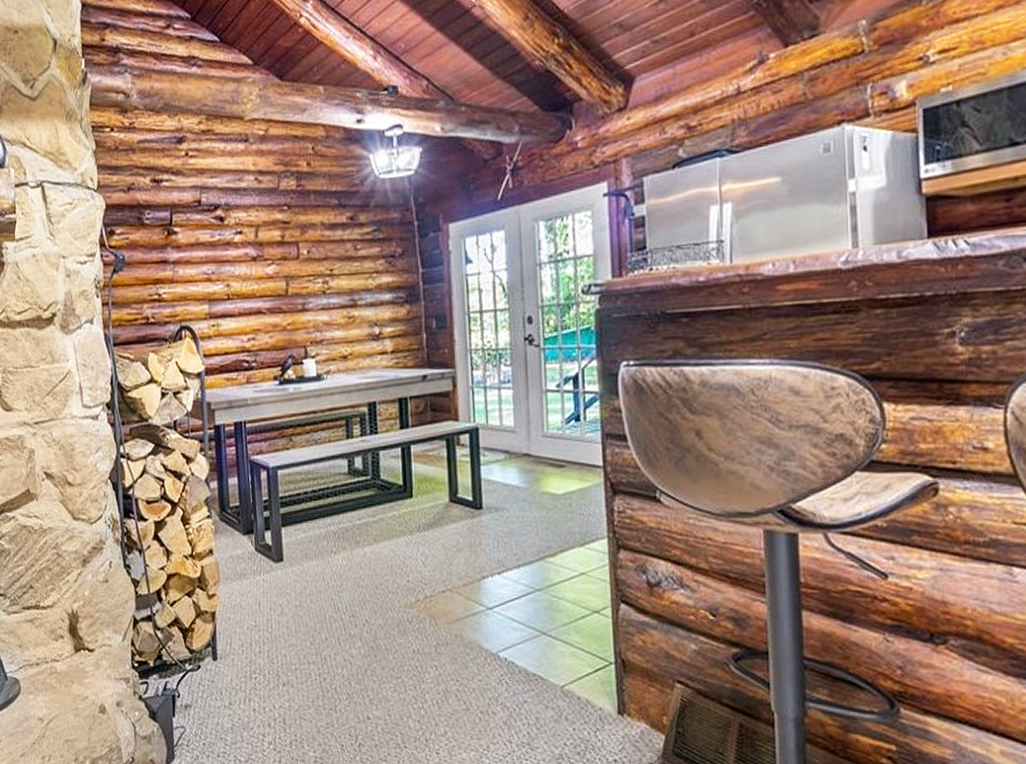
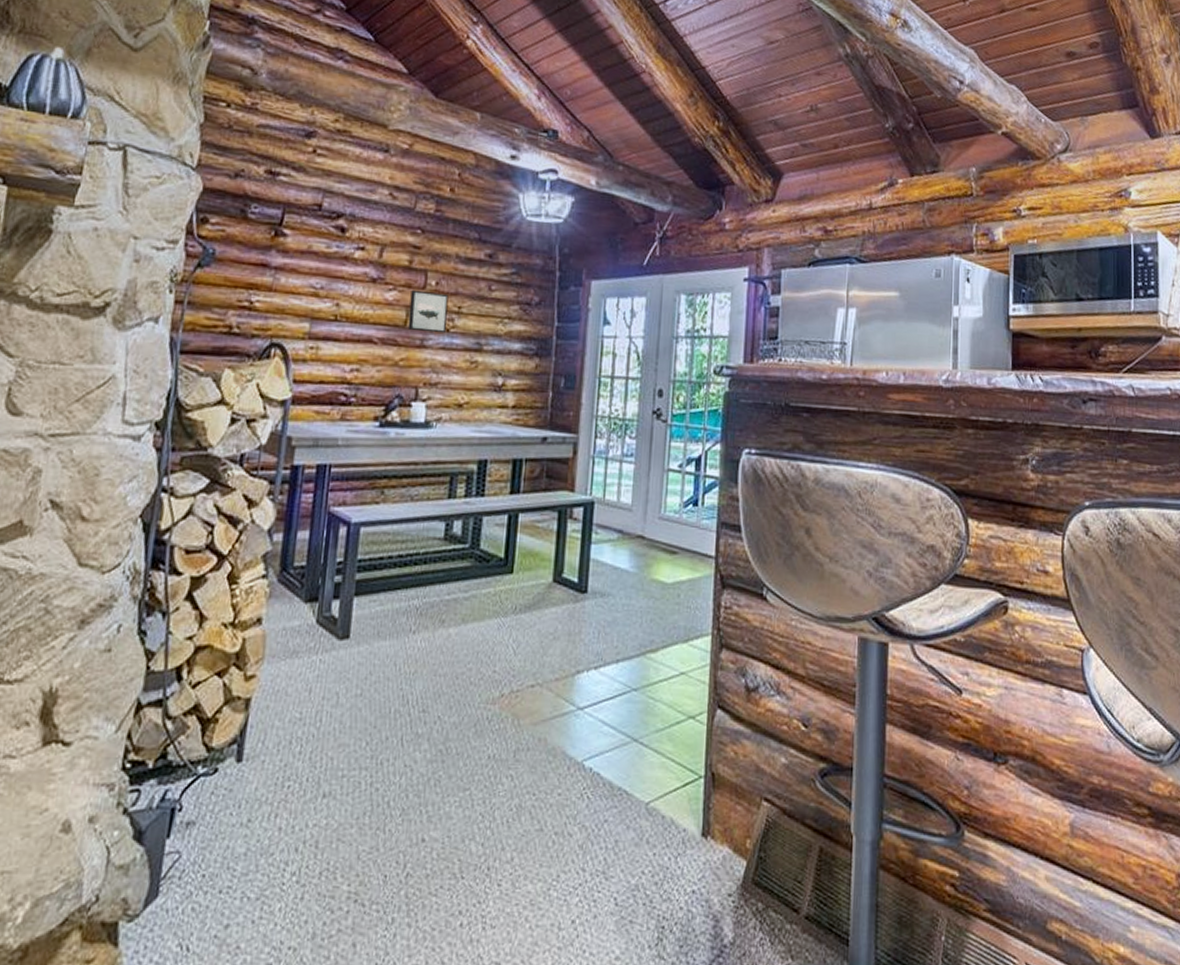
wall art: none [287,260,322,297] -> present [407,289,449,334]

